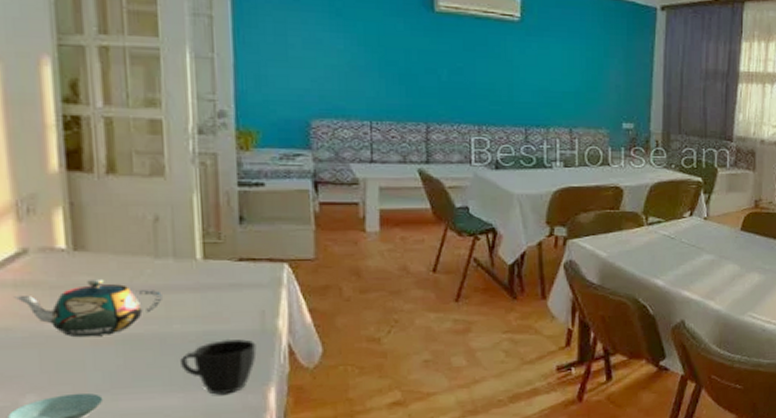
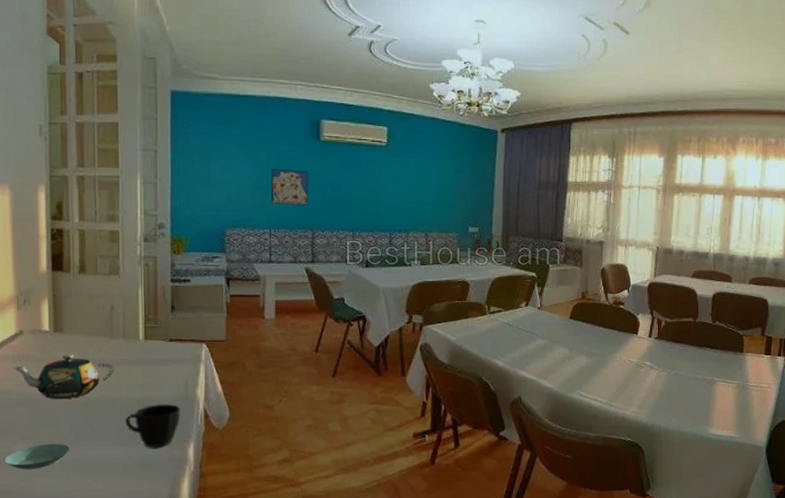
wall art: none [370,44,420,92] -> present [270,168,308,205]

